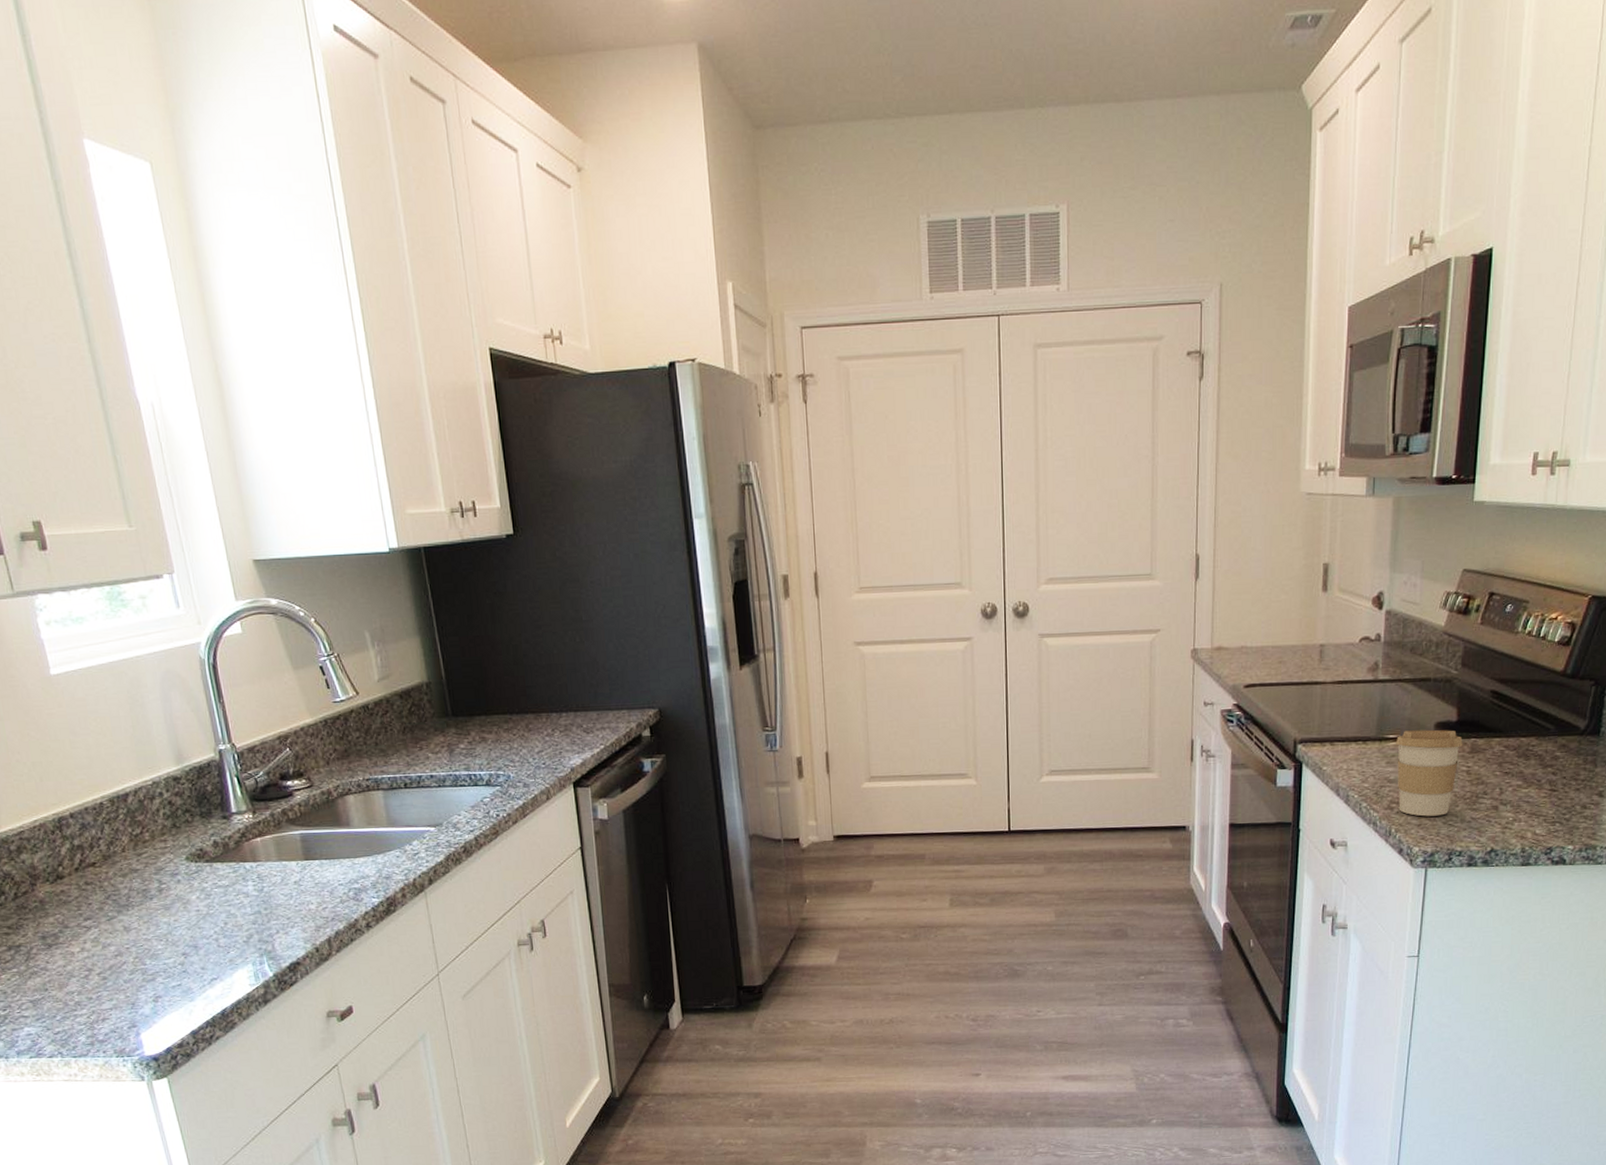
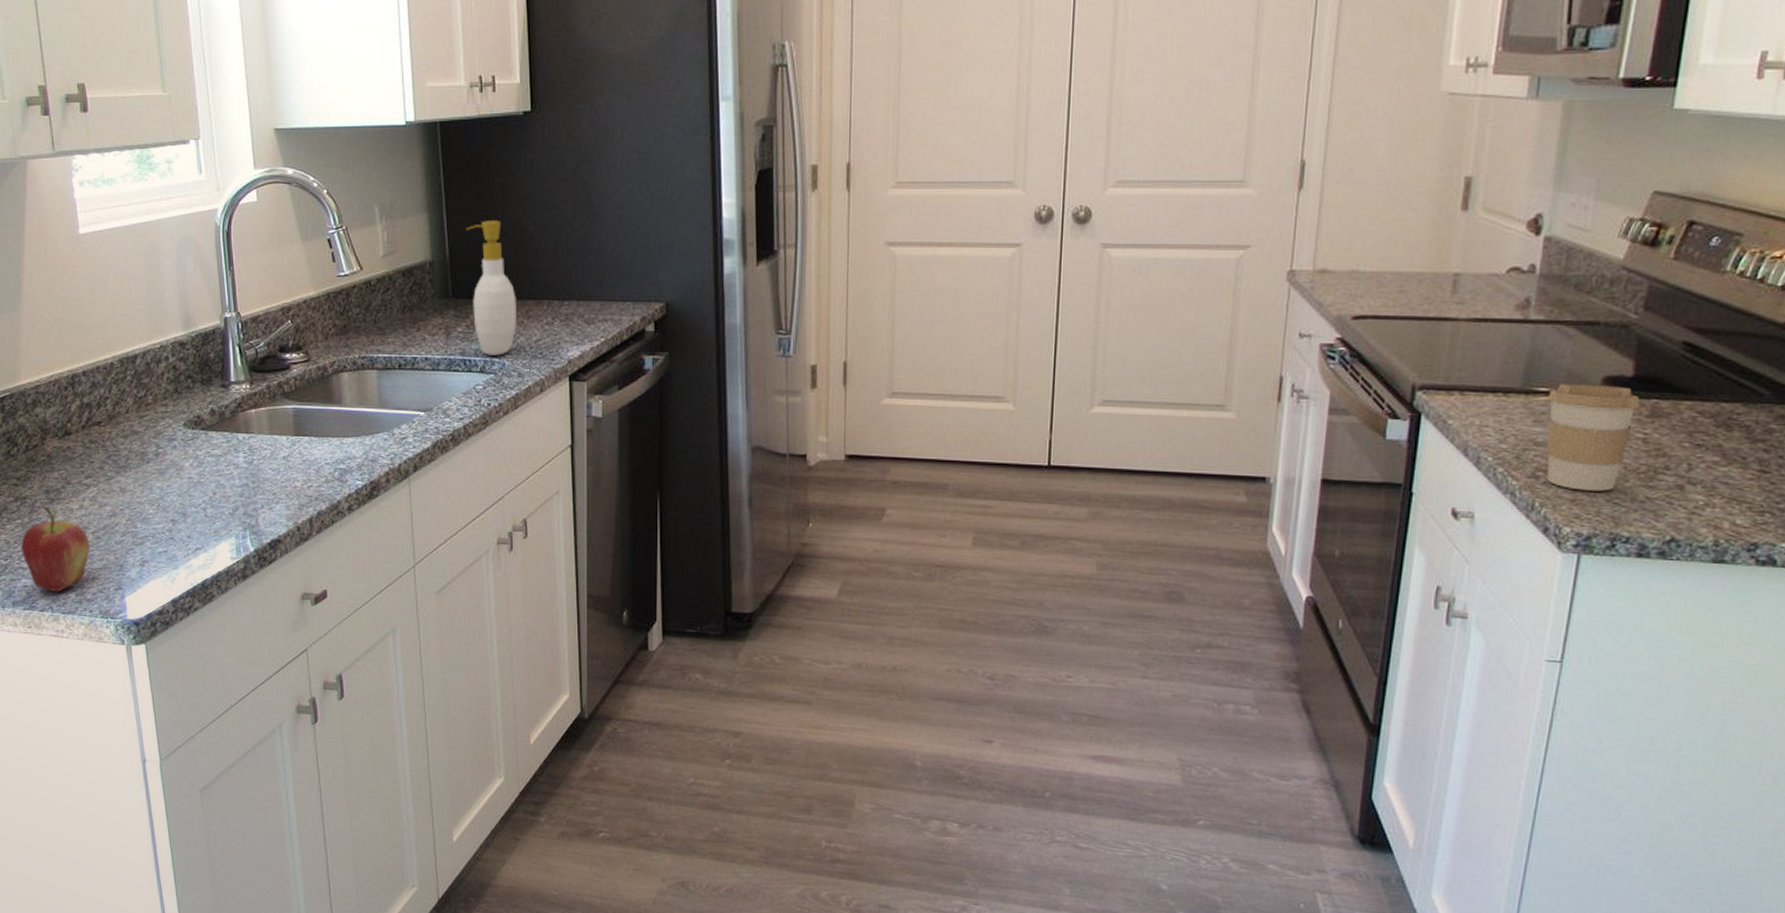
fruit: none [19,950,97,1038] -> present [20,504,90,593]
soap bottle: none [460,639,518,769] -> present [466,219,518,356]

